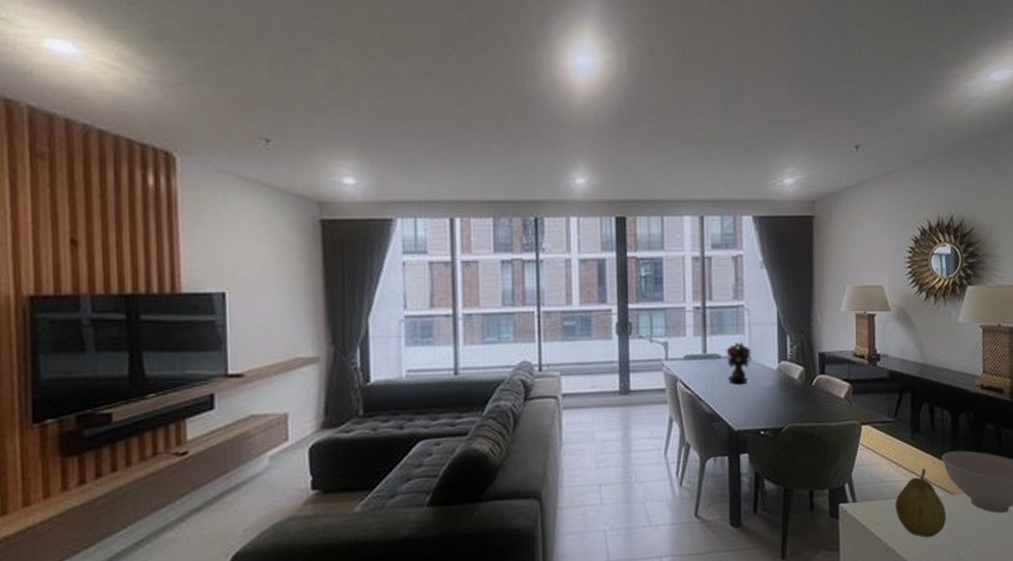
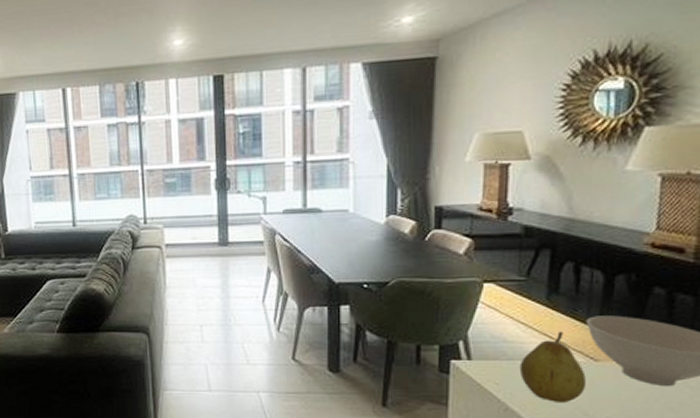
bouquet: present [726,341,752,384] -> none [328,195,356,238]

